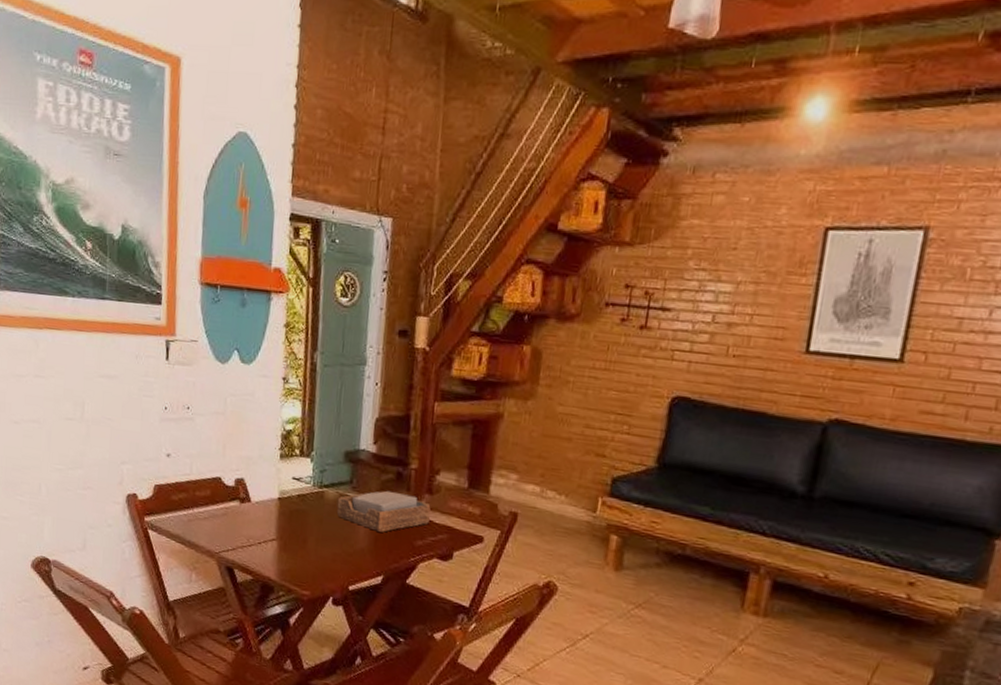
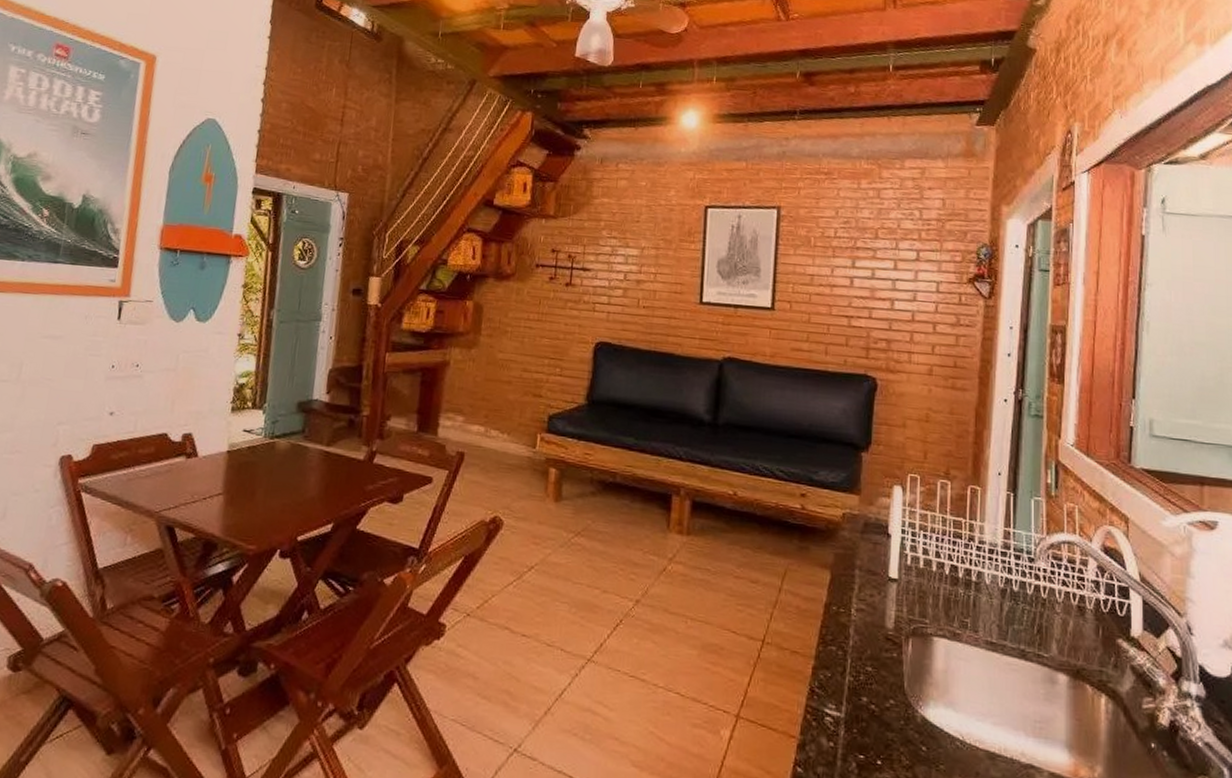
napkin holder: present [337,490,431,532] -> none [288,437,382,479]

